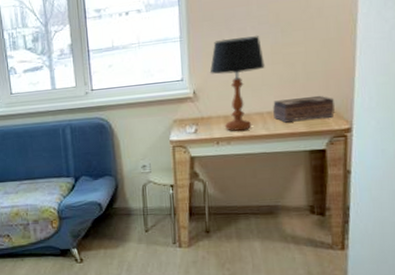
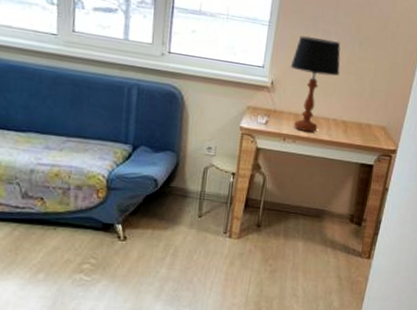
tissue box: present [273,95,335,123] -> none [337,109,389,137]

